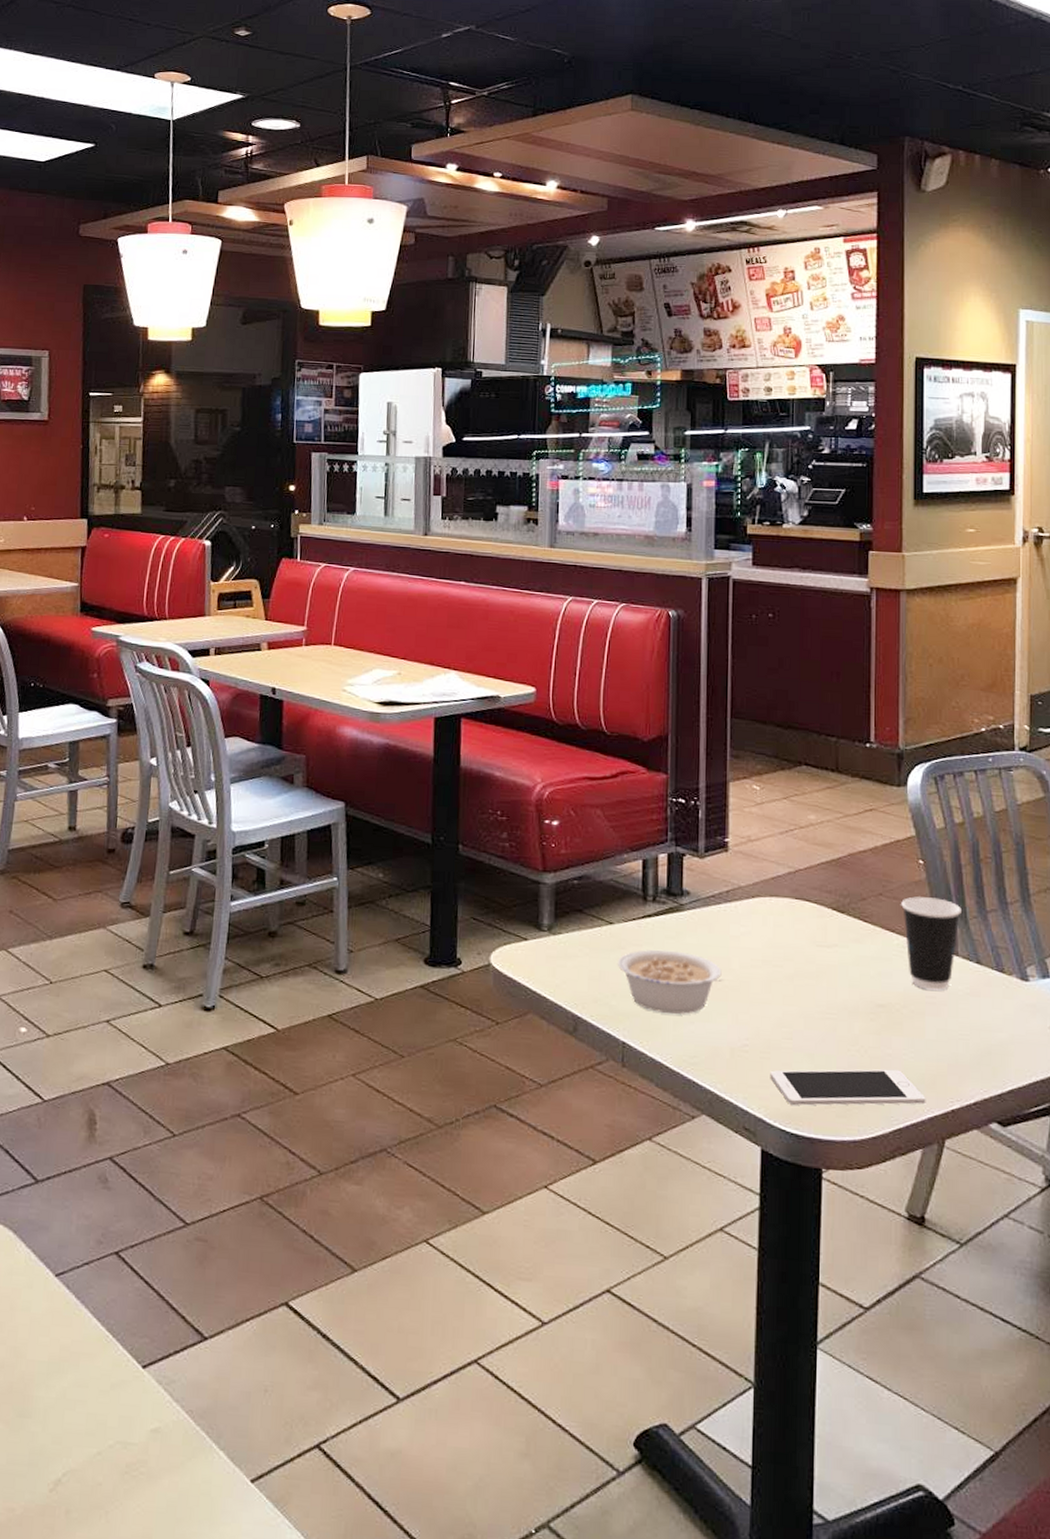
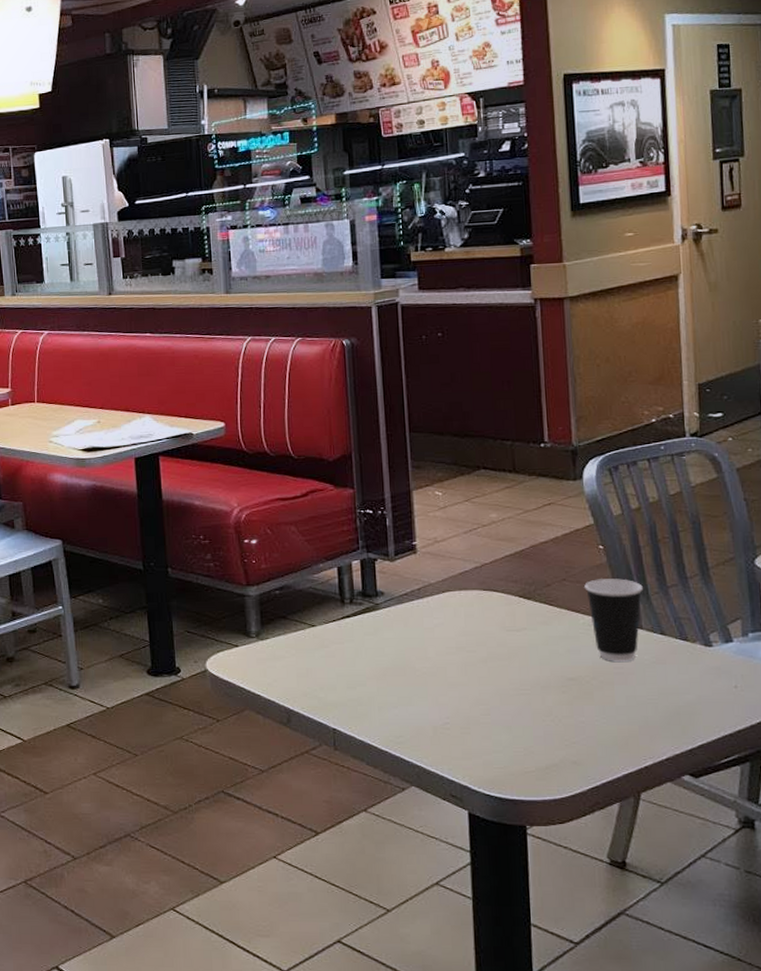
legume: present [617,949,723,1014] -> none [322,645,421,700]
cell phone: present [770,1069,926,1106] -> none [471,735,620,773]

